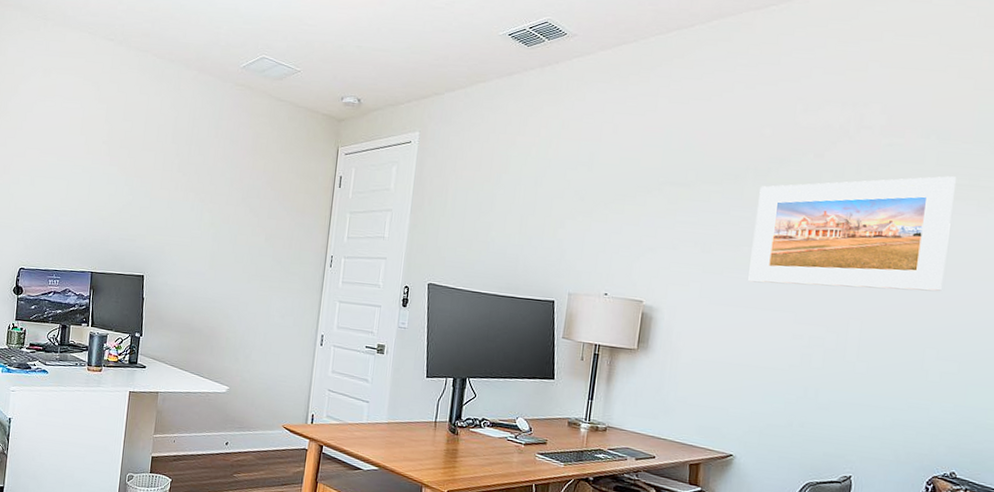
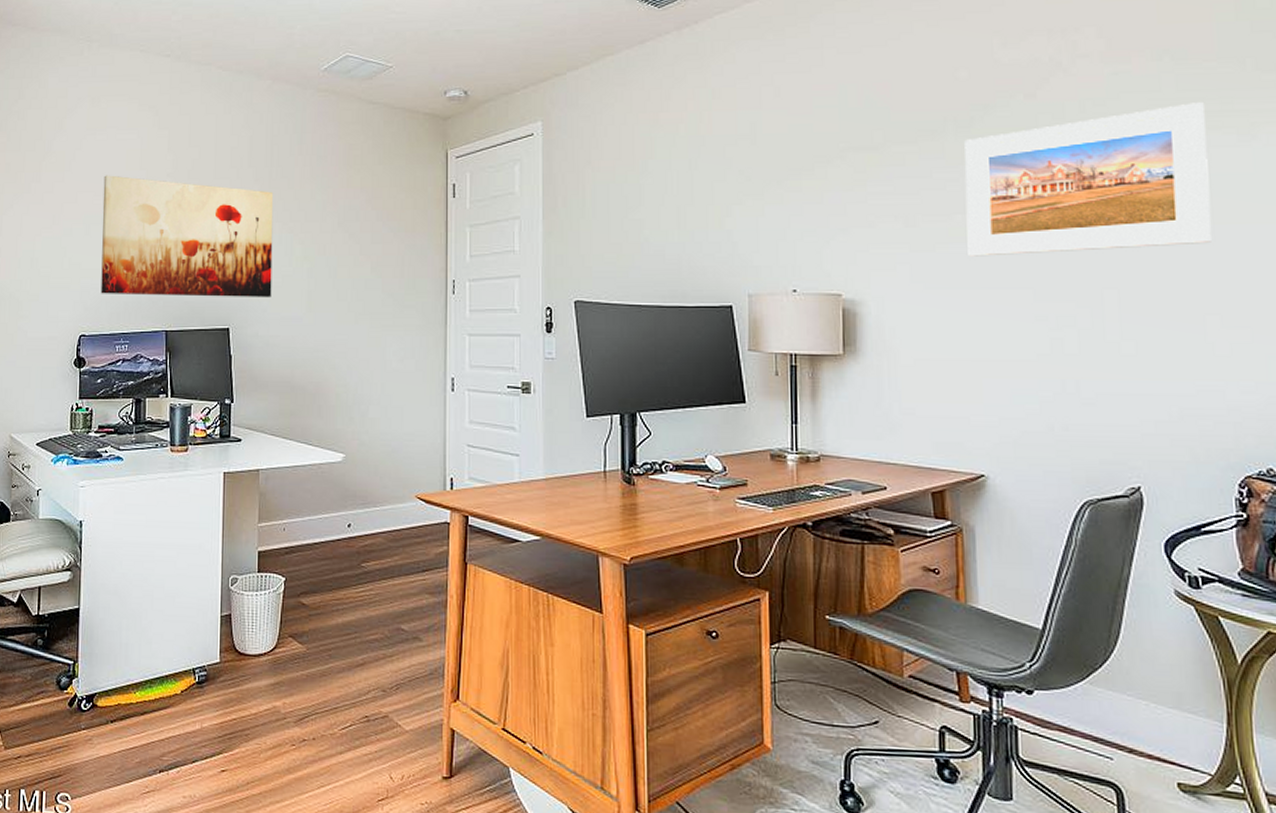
wall art: none [39,136,191,255] -> present [101,175,274,298]

